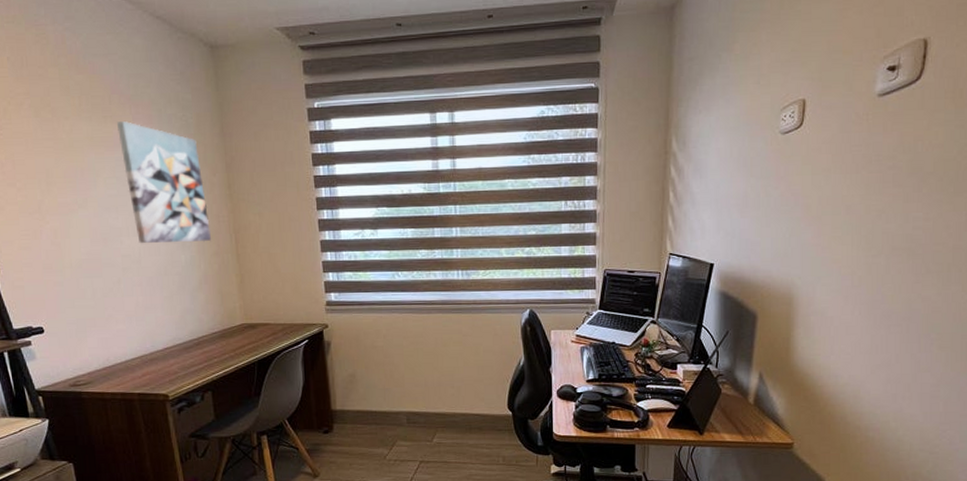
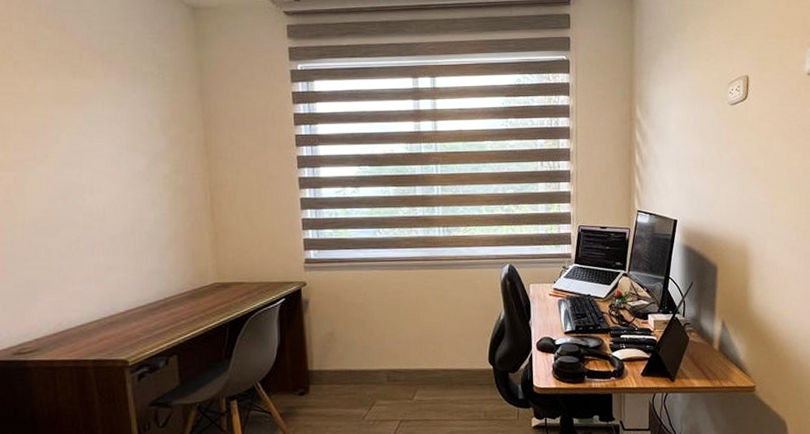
wall art: present [116,121,211,244] -> none [86,77,184,202]

